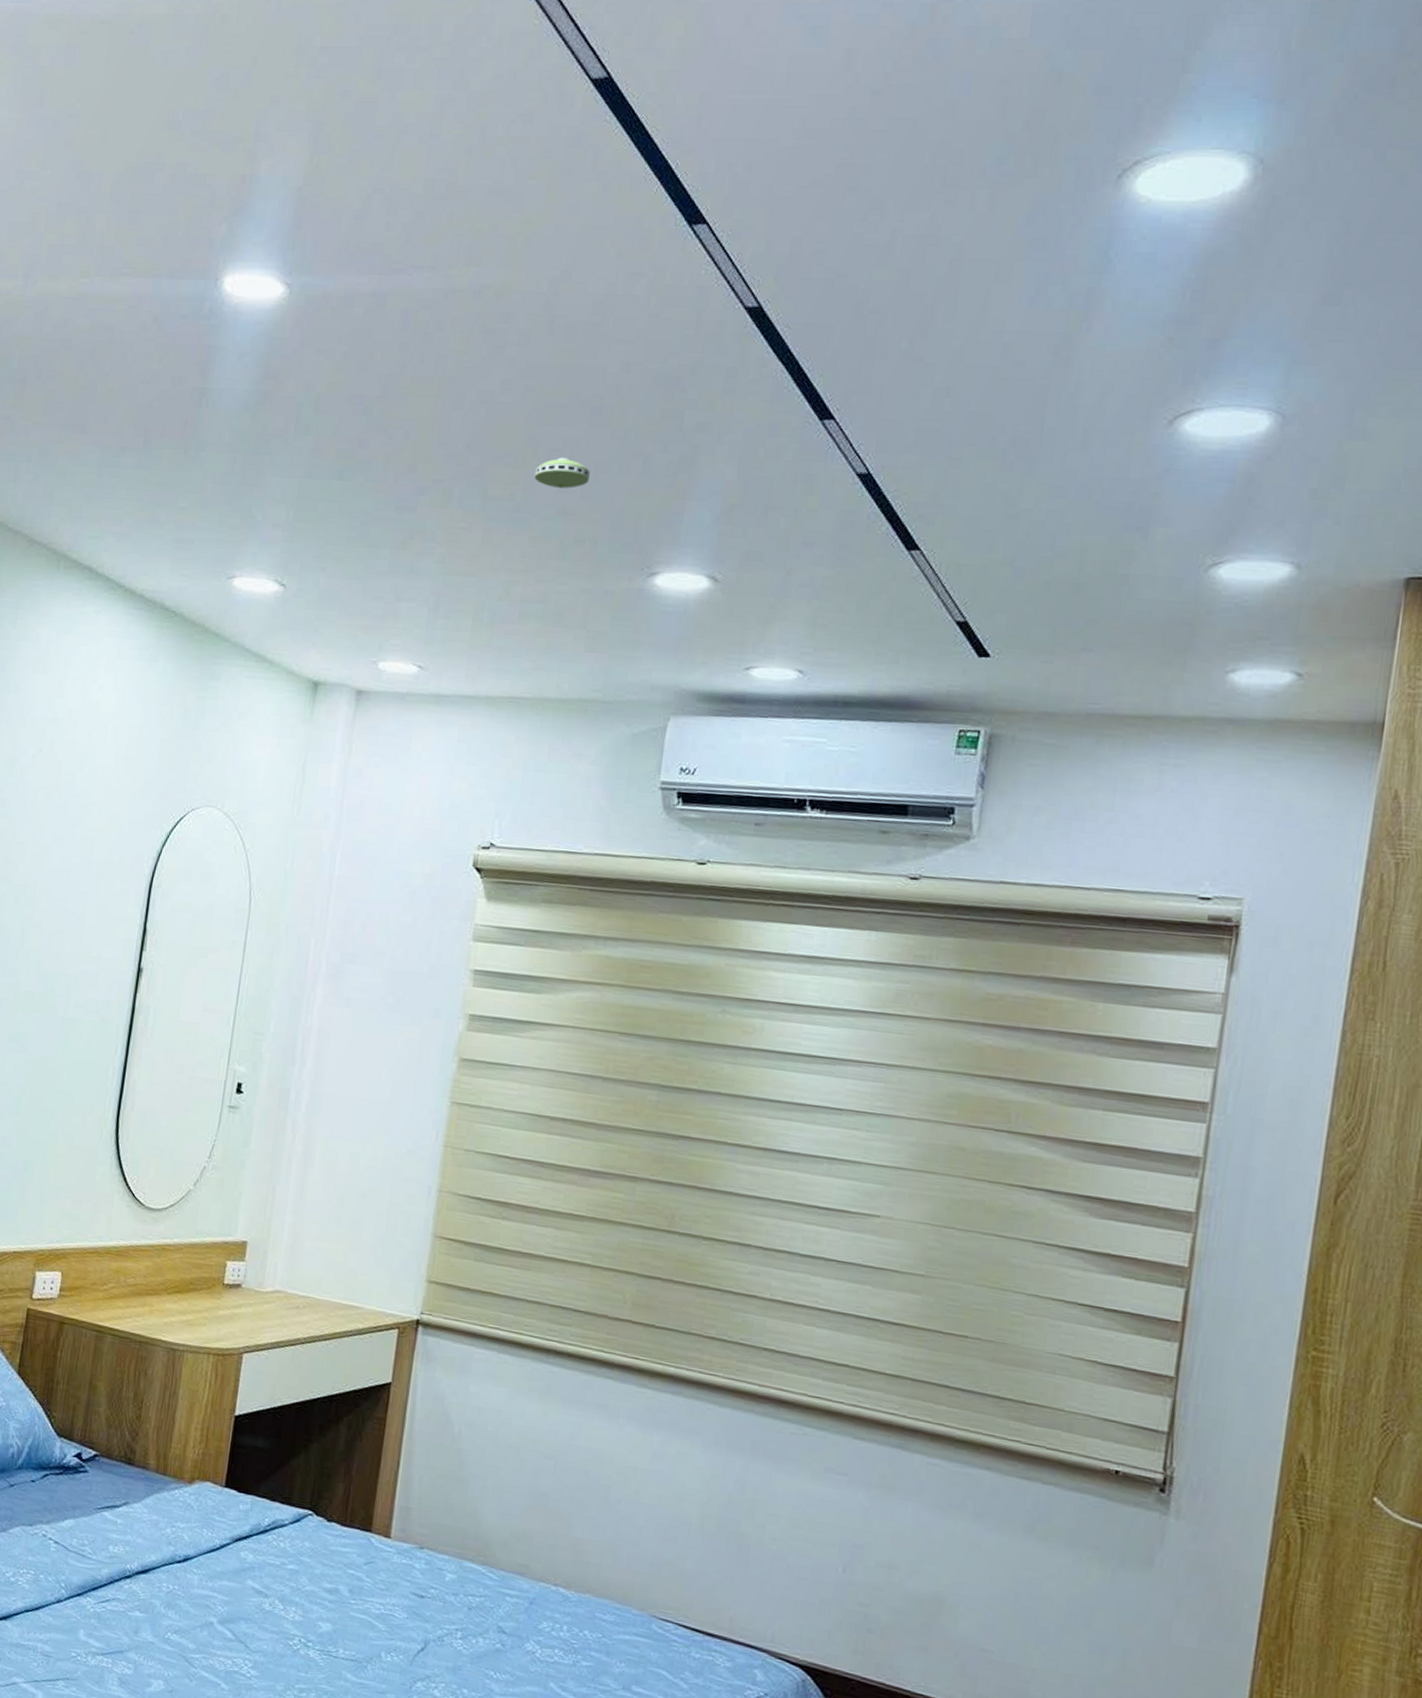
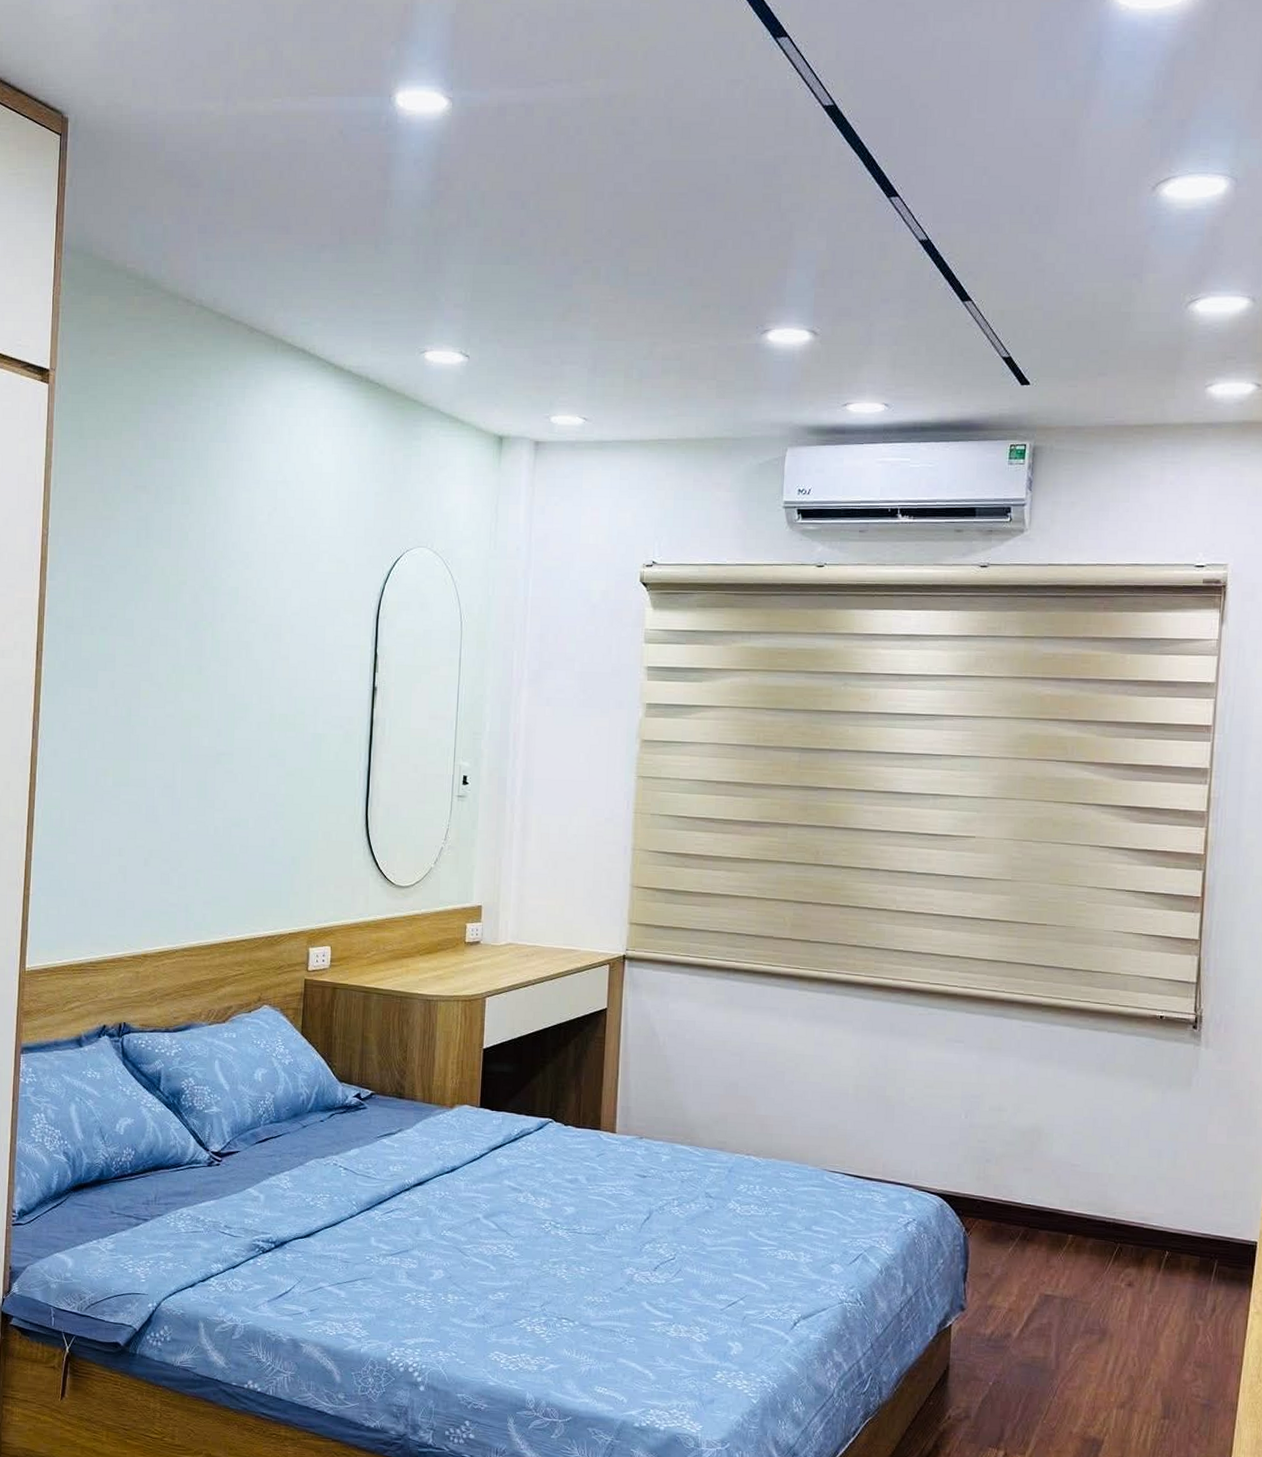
smoke detector: present [534,457,590,489] -> none [665,237,710,264]

